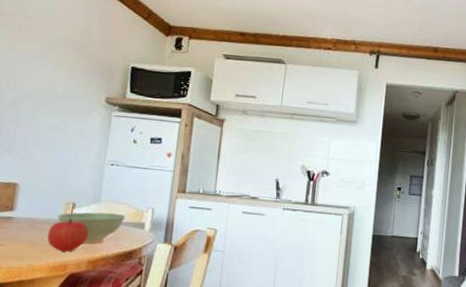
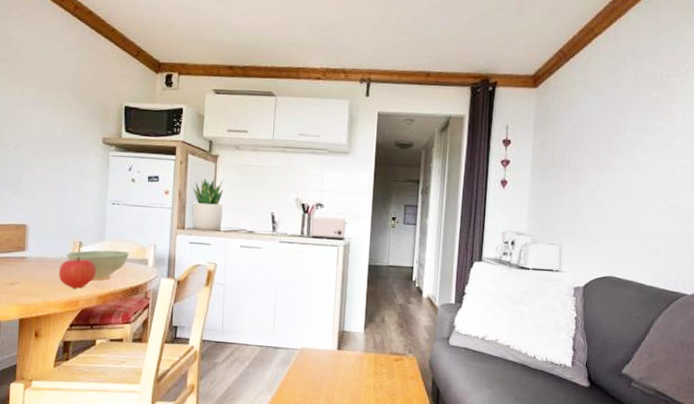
planter: none [194,142,230,197] -> present [192,178,224,232]
toaster: none [315,184,353,209] -> present [311,217,347,240]

